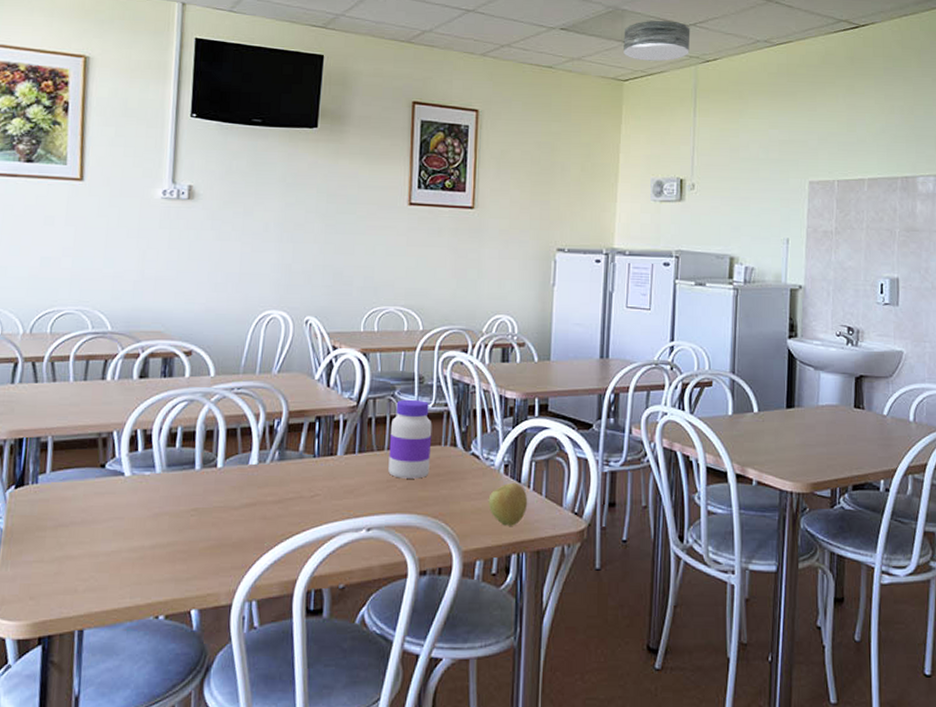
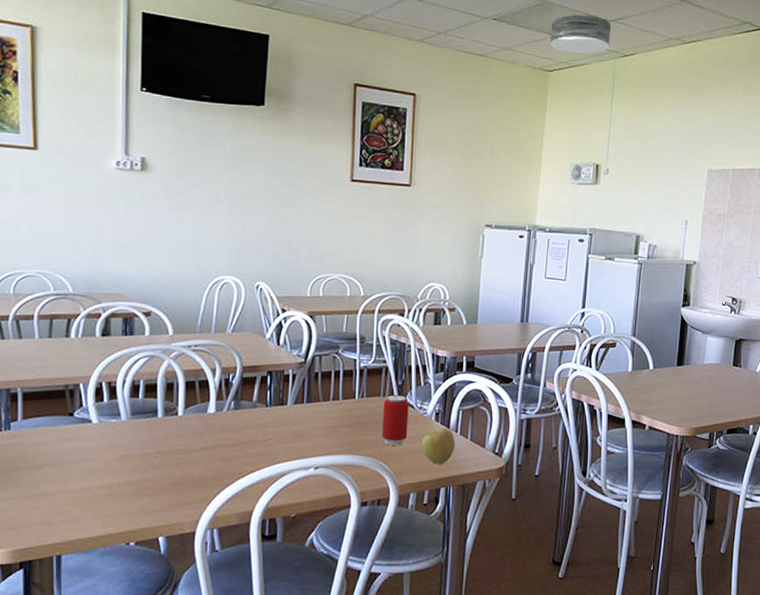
jar: present [388,399,432,479] -> none [333,356,372,425]
beverage can: none [443,443,474,503] -> present [382,394,409,445]

